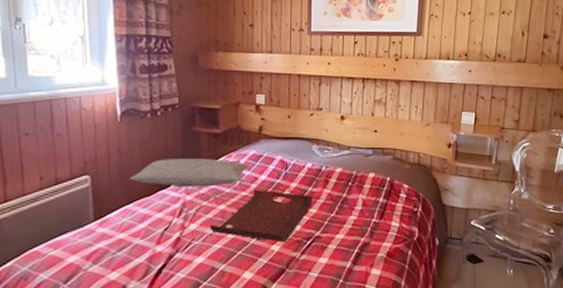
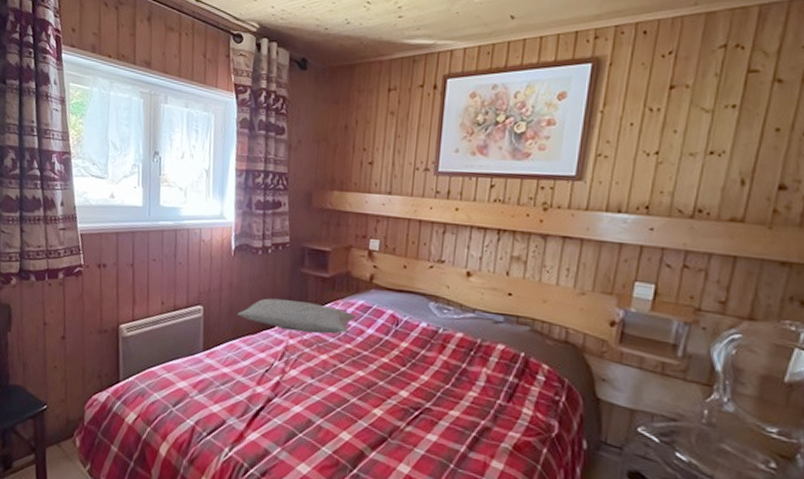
serving tray: present [209,189,313,243] -> none [310,343,425,408]

